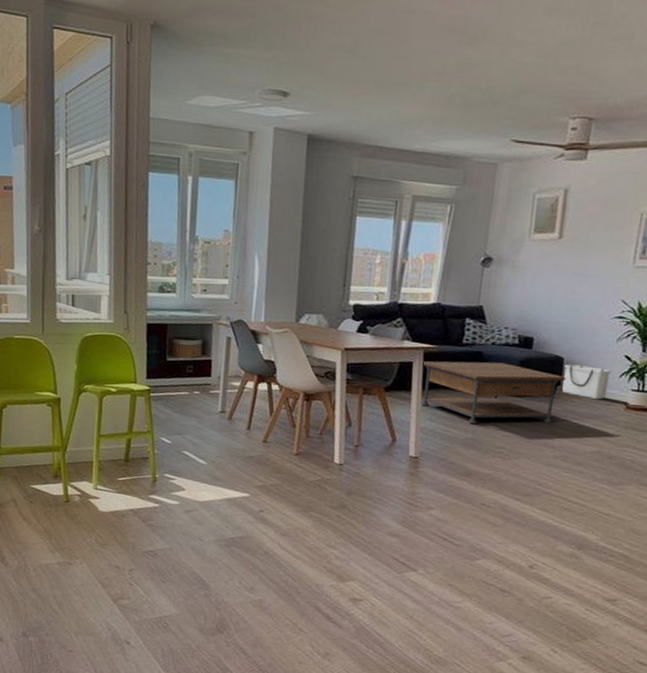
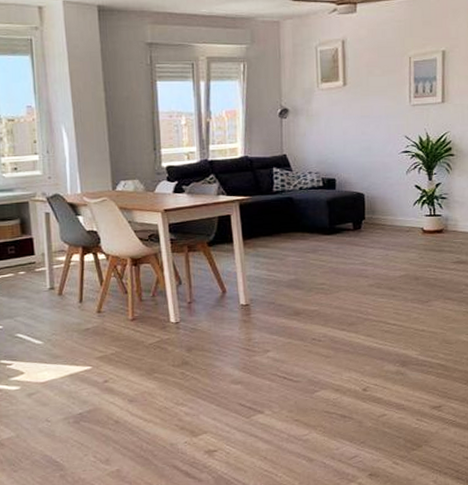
coffee table: present [421,361,566,425] -> none [238,205,369,266]
storage bin: present [562,364,611,399] -> none [365,199,406,228]

